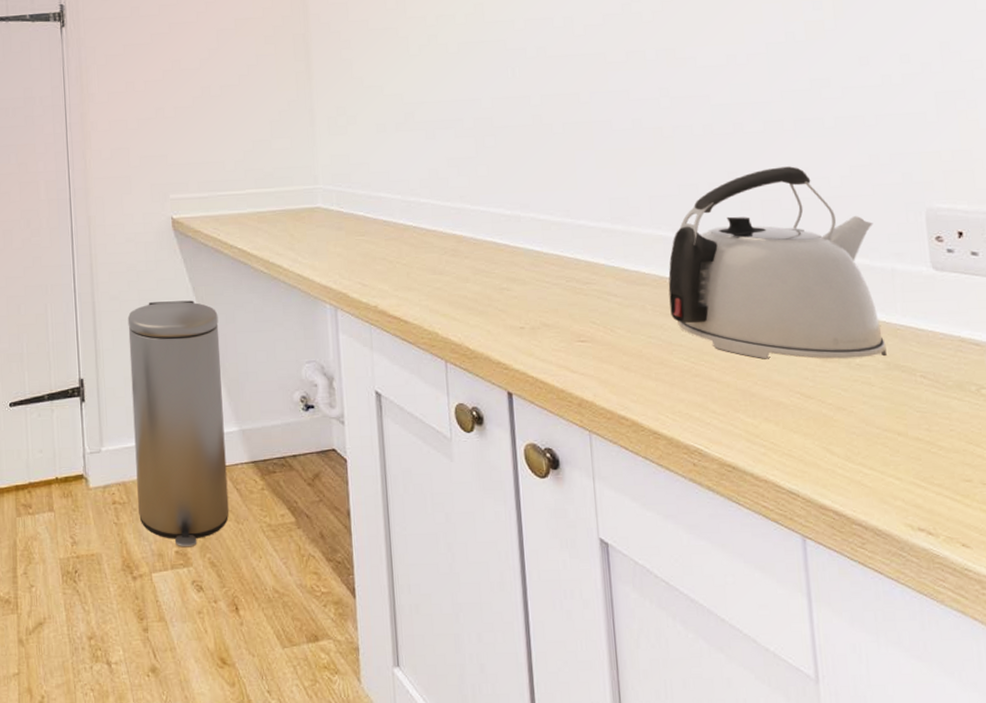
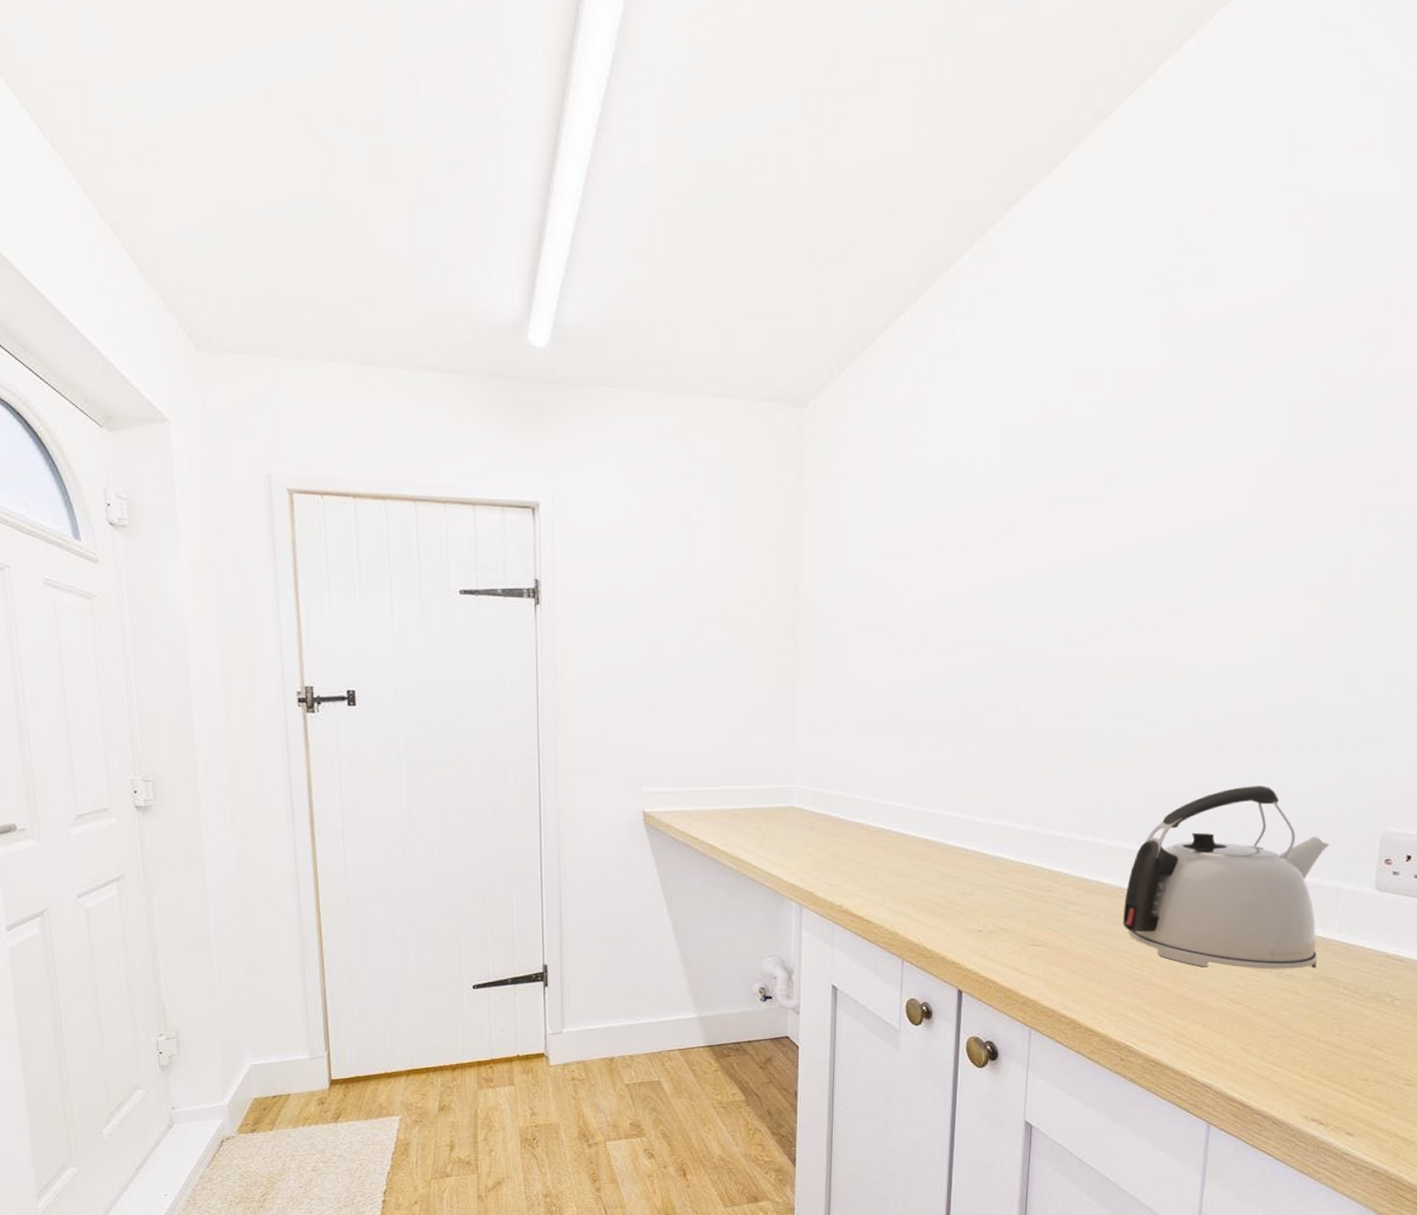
pedal bin: present [127,300,229,548] -> none [594,893,684,1120]

